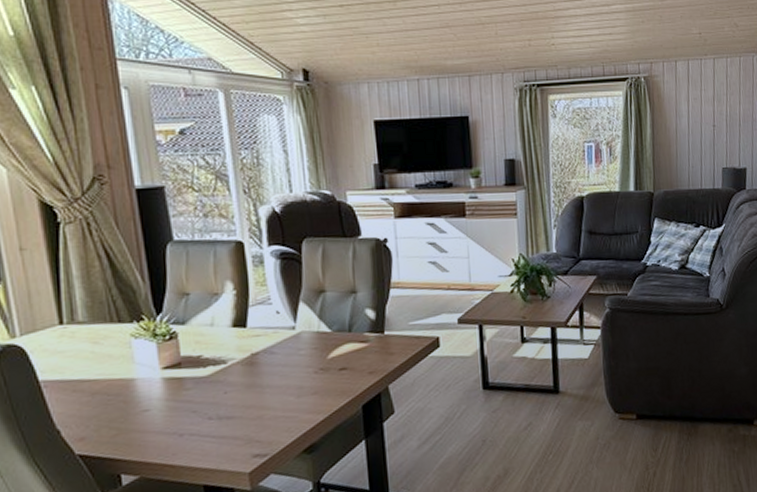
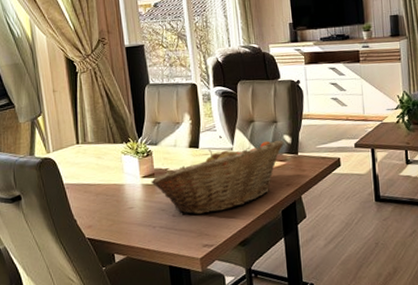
fruit basket: none [176,315,366,416] -> present [151,140,284,215]

